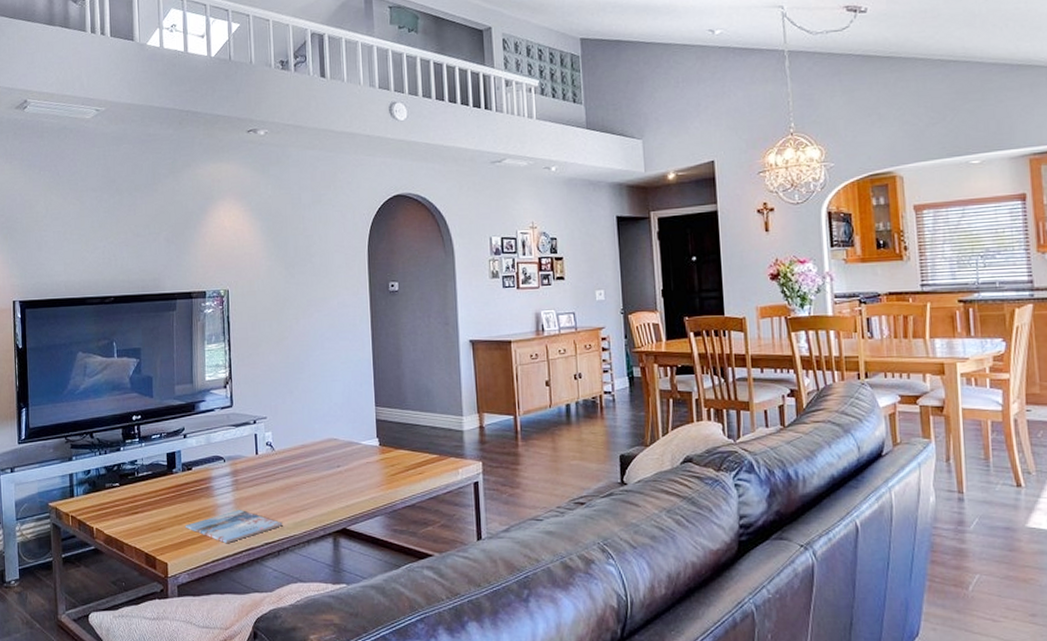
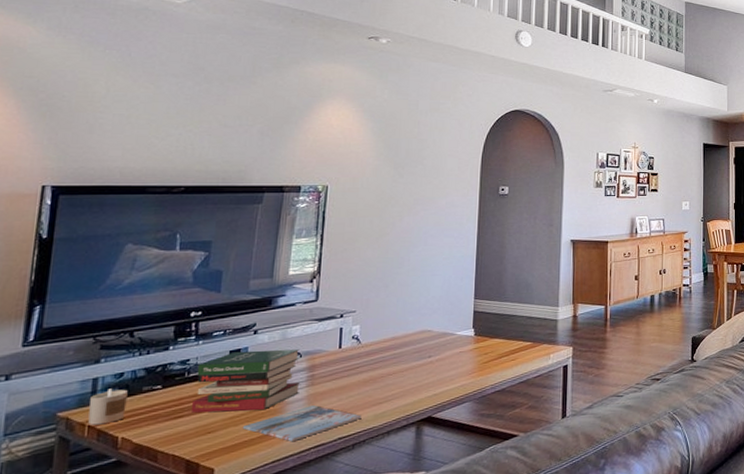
candle: none [70,484,96,516] -> present [88,388,128,425]
books: none [143,453,227,512] -> present [190,349,300,413]

